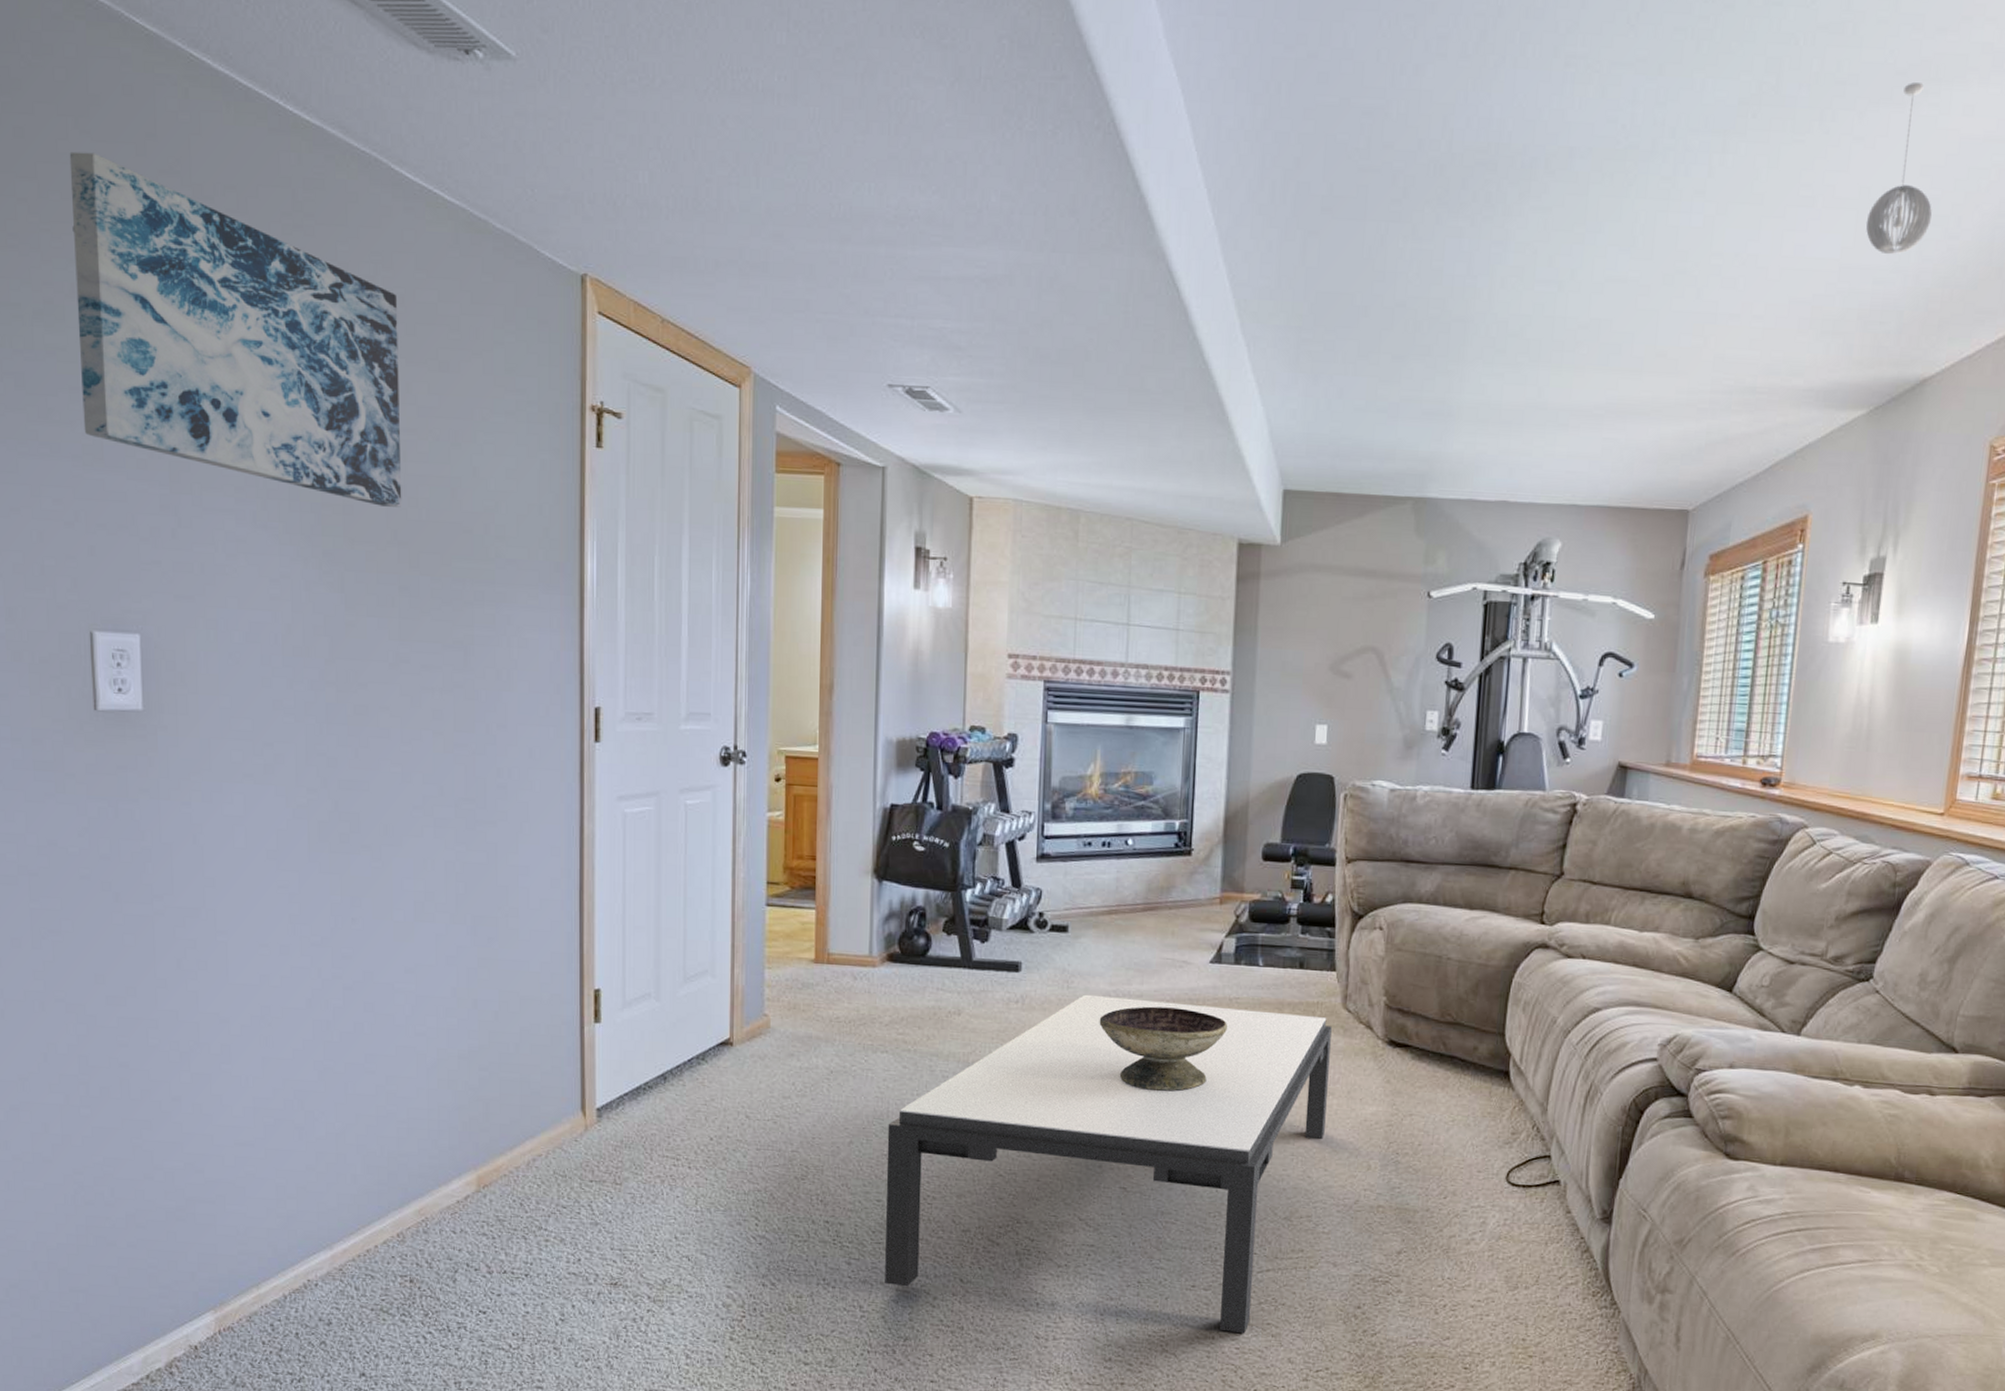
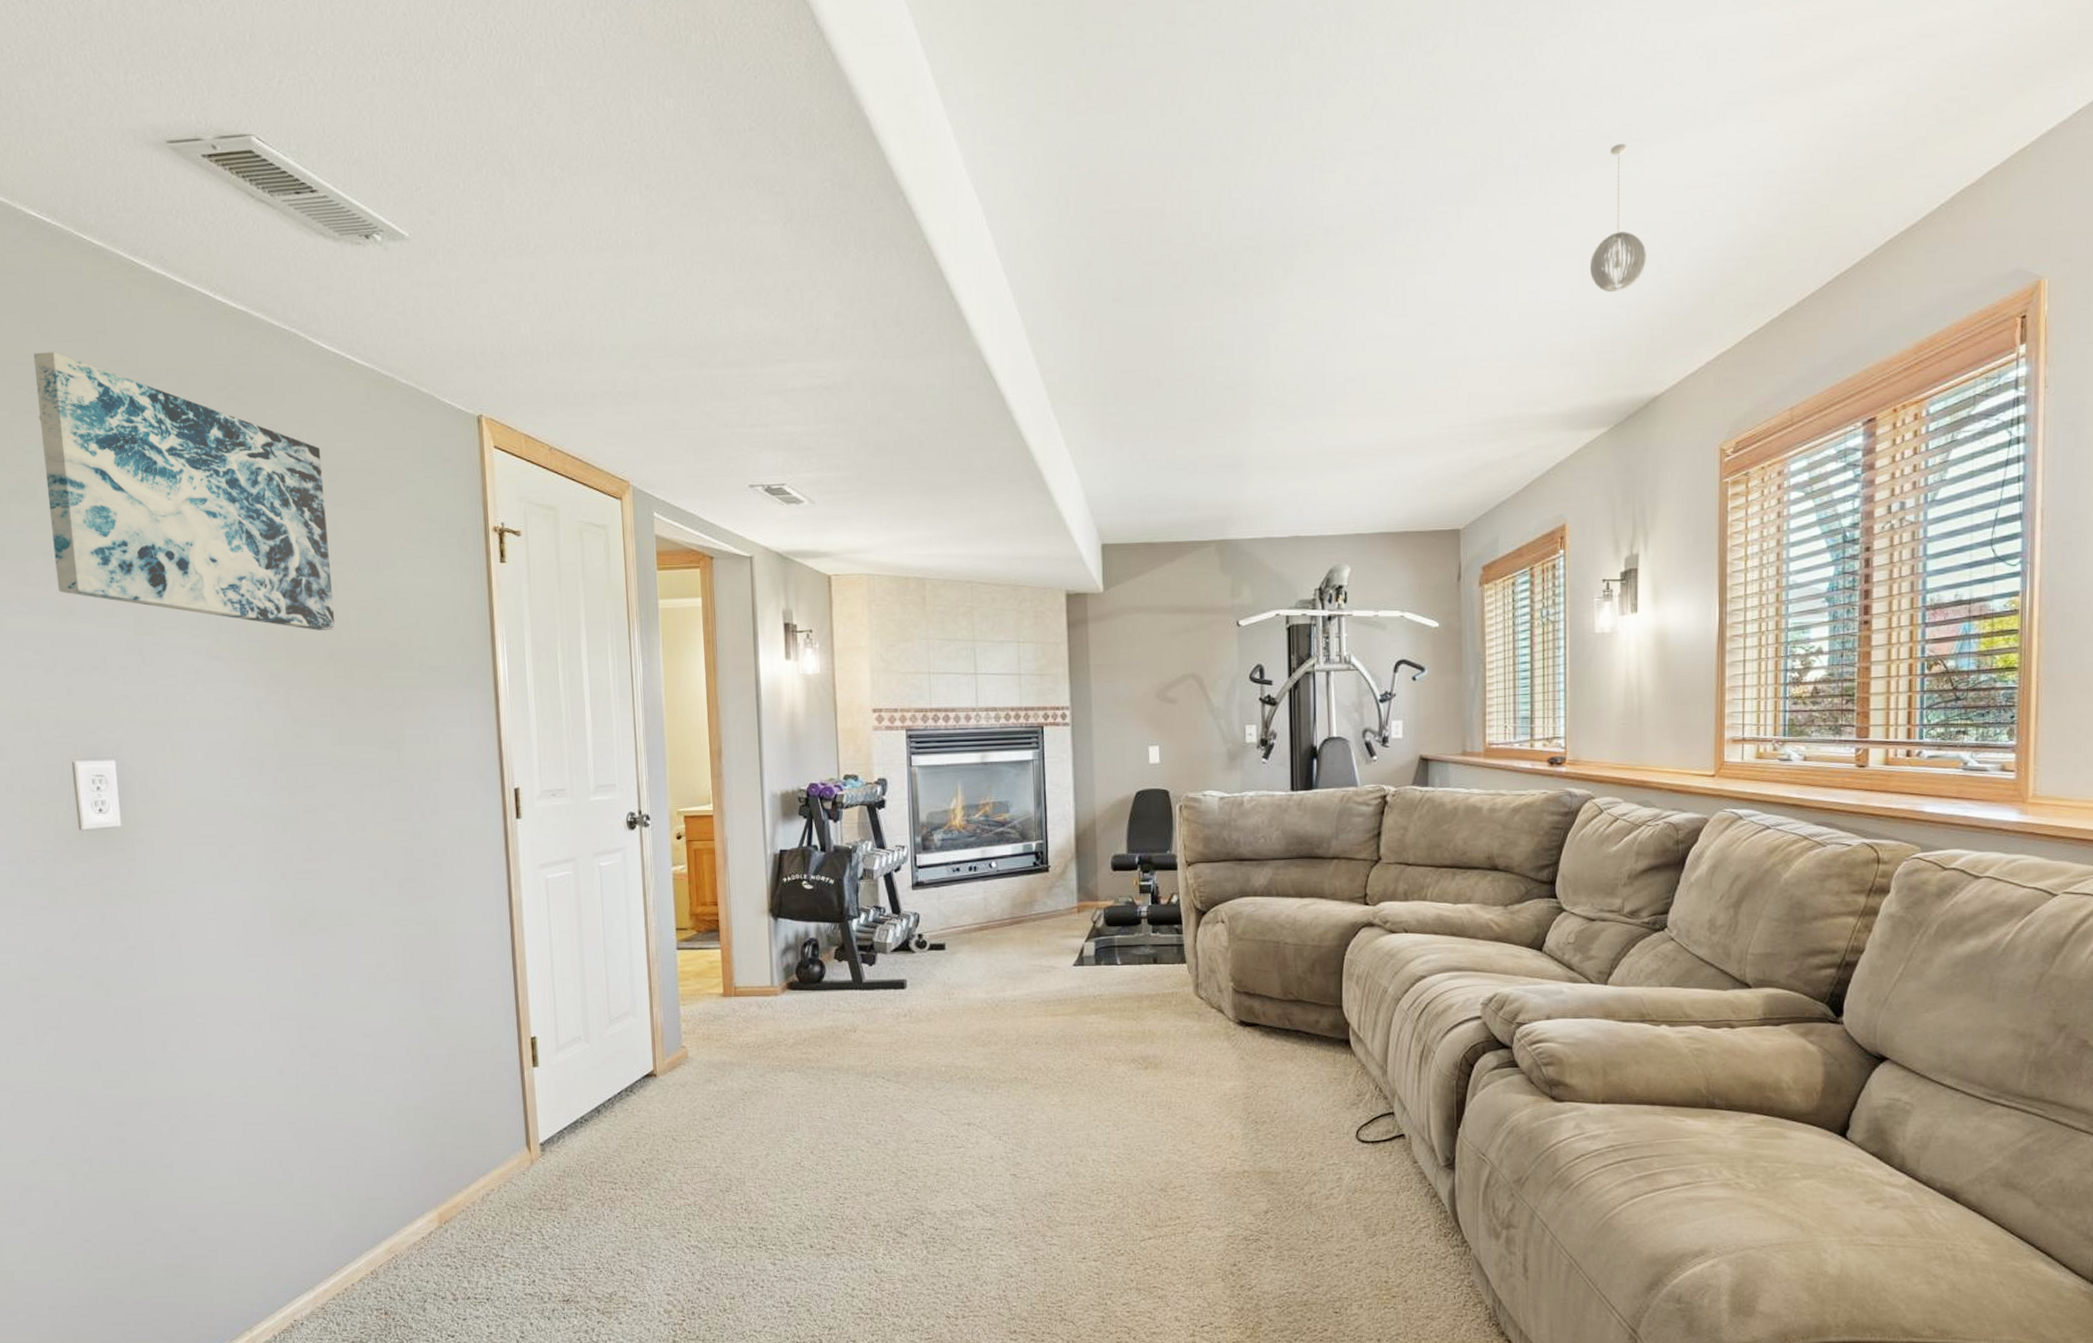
coffee table: present [885,994,1332,1333] -> none [799,1003,1189,1297]
decorative bowl: present [1099,1006,1228,1092] -> none [979,1008,1095,1084]

